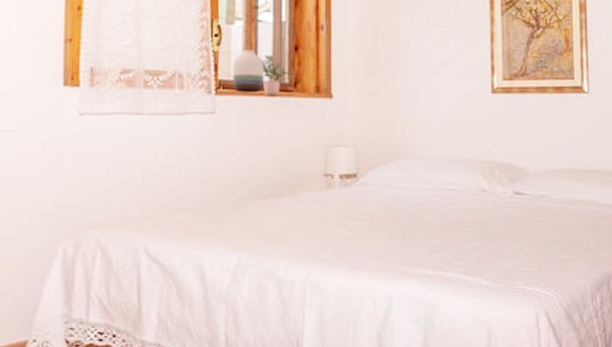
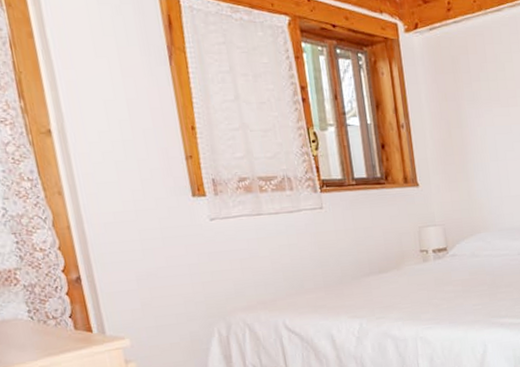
vase: present [233,49,264,93] -> none [331,151,360,189]
potted plant: present [261,55,294,97] -> none [355,154,384,190]

